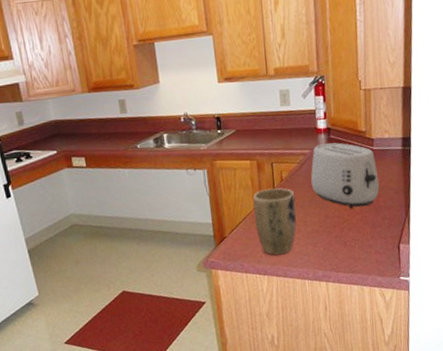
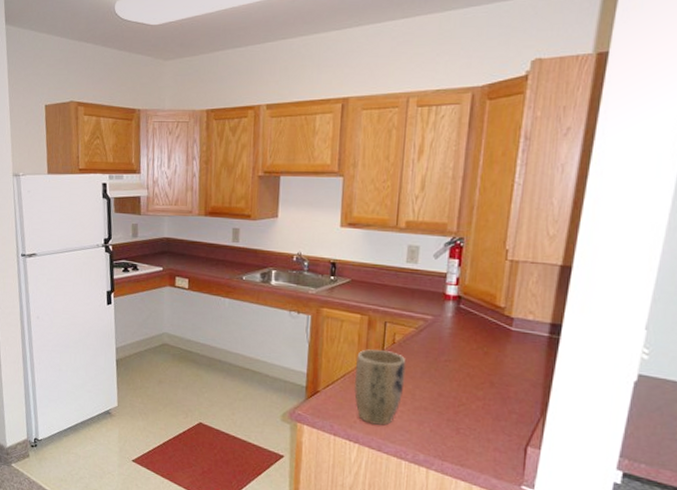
toaster: present [310,142,380,209] -> none [427,312,513,393]

